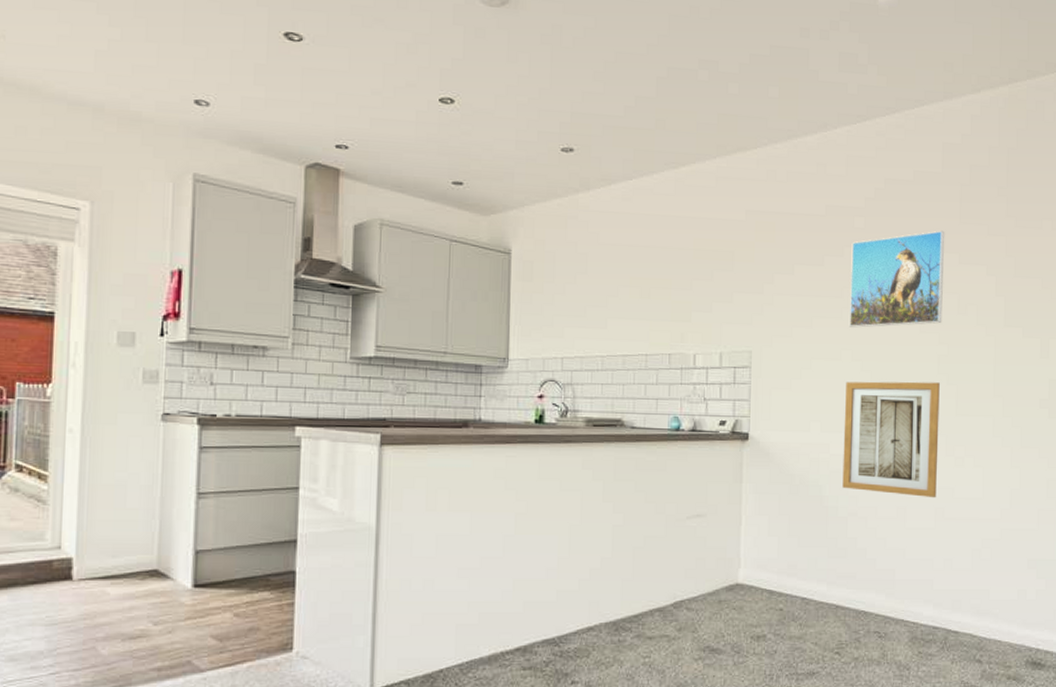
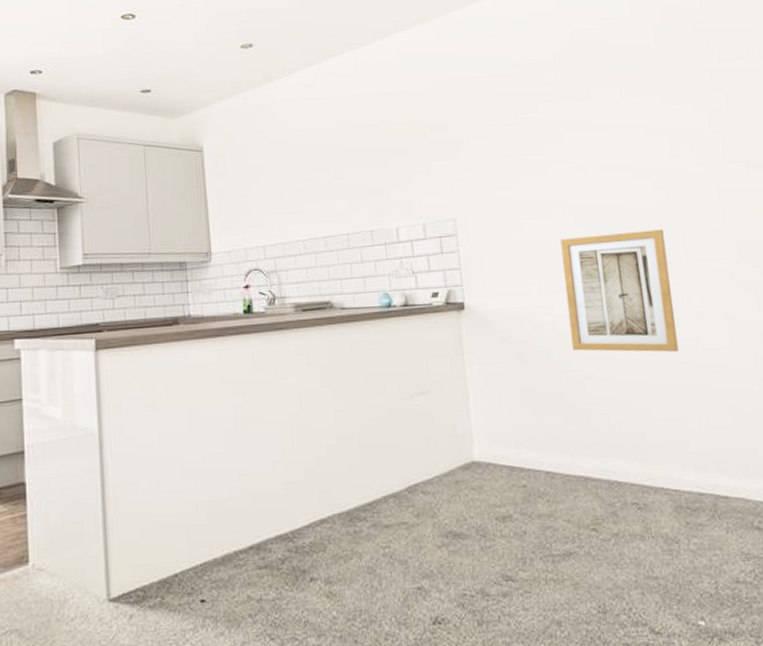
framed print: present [848,230,945,328] -> none [545,74,655,183]

